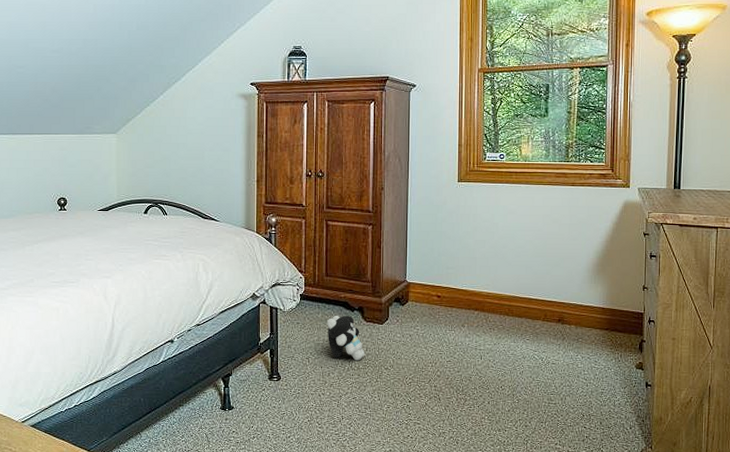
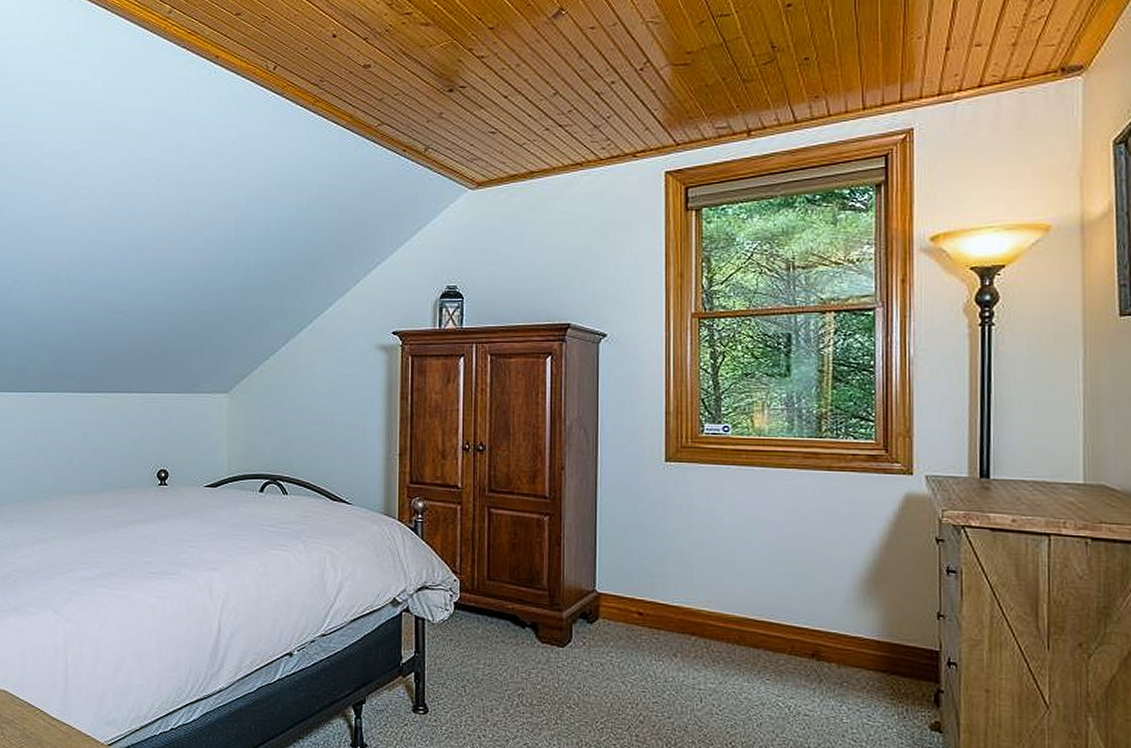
plush toy: present [327,316,365,361] -> none [489,632,540,694]

